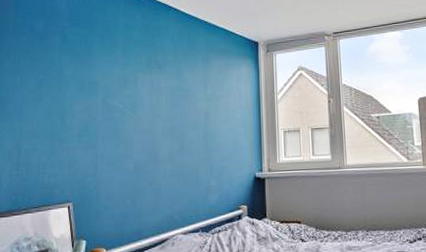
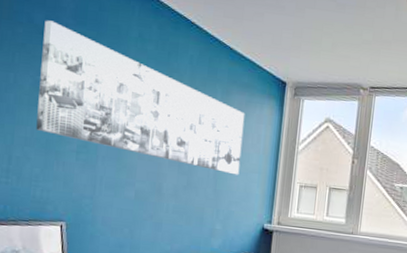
wall art: none [41,27,227,132] -> present [36,20,245,175]

